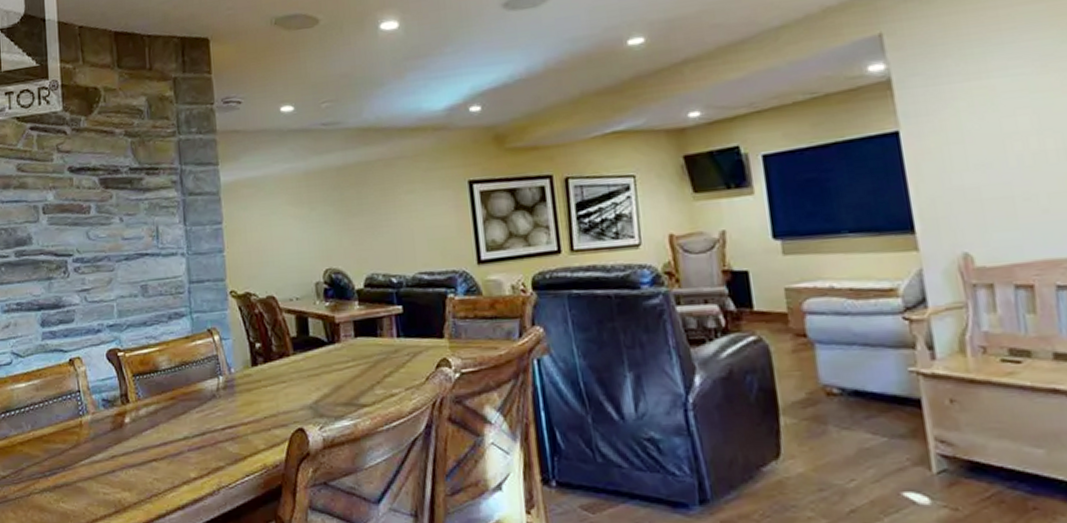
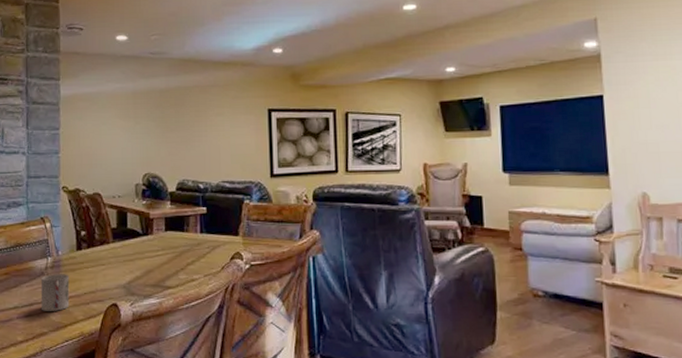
cup: none [213,395,248,441] -> present [40,274,70,311]

